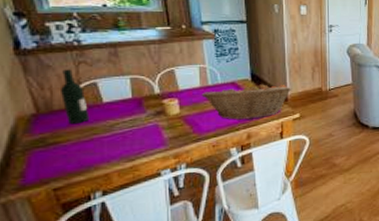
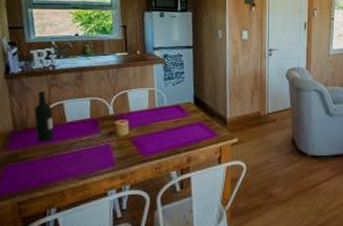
fruit basket: present [201,84,292,120] -> none [148,107,232,143]

